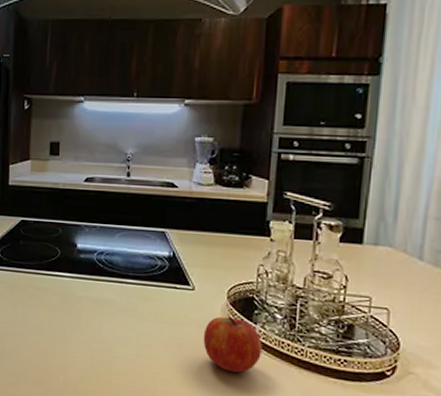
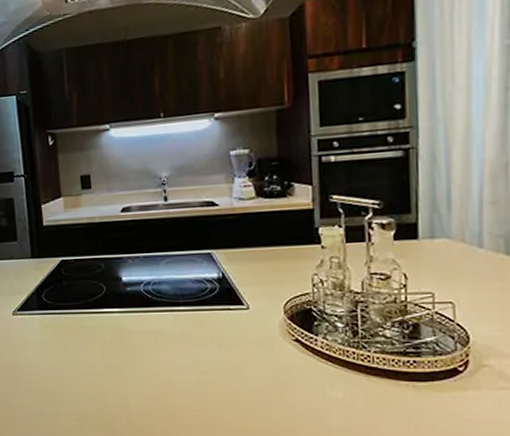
fruit: present [203,316,262,373] -> none [264,332,327,387]

